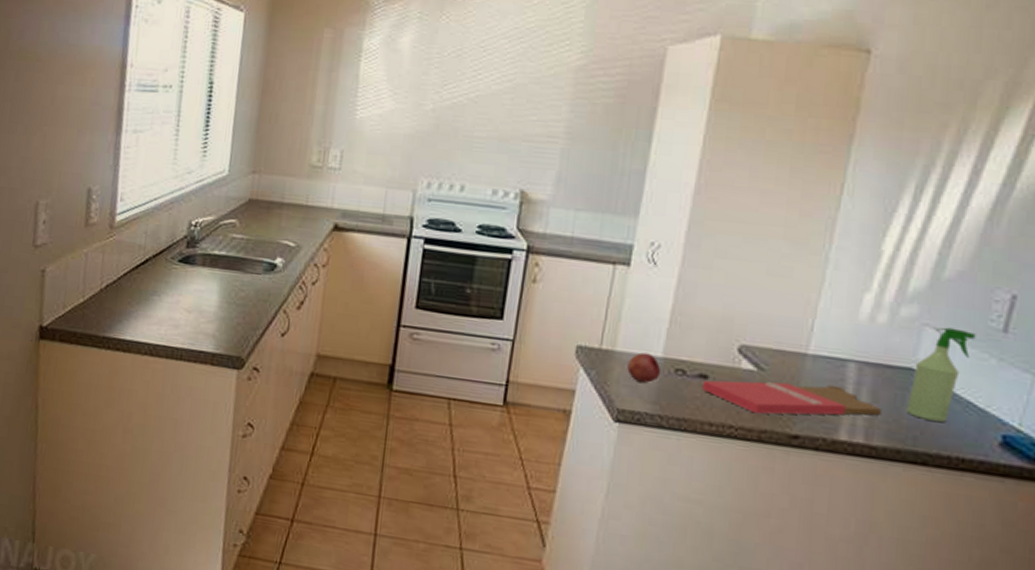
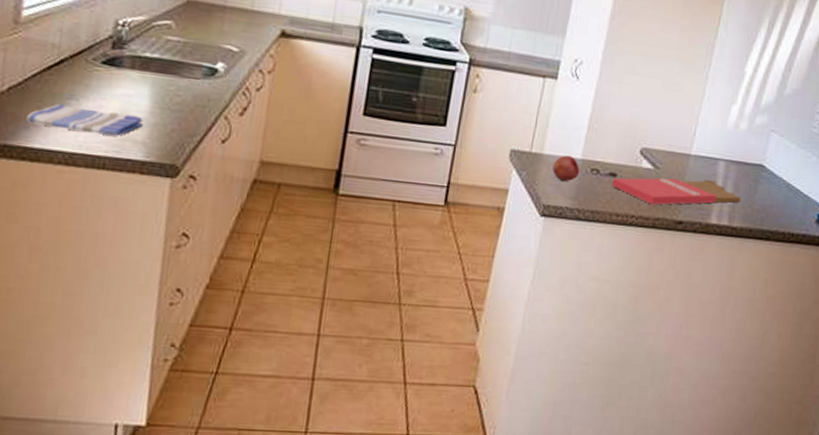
dish towel: none [120,299,214,329] -> present [26,104,144,136]
spray bottle: present [906,327,976,423] -> none [757,132,804,207]

